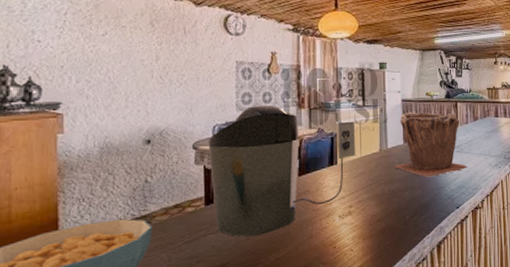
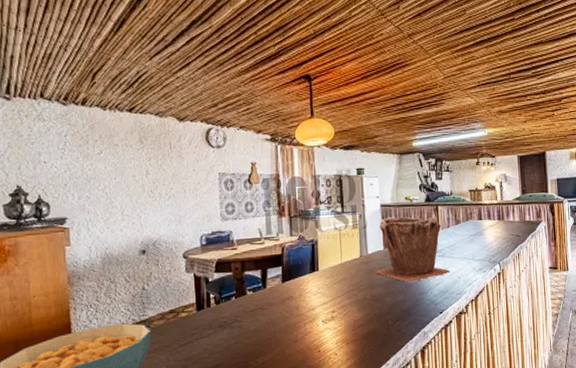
coffee maker: present [208,106,355,237] -> none [196,215,336,341]

